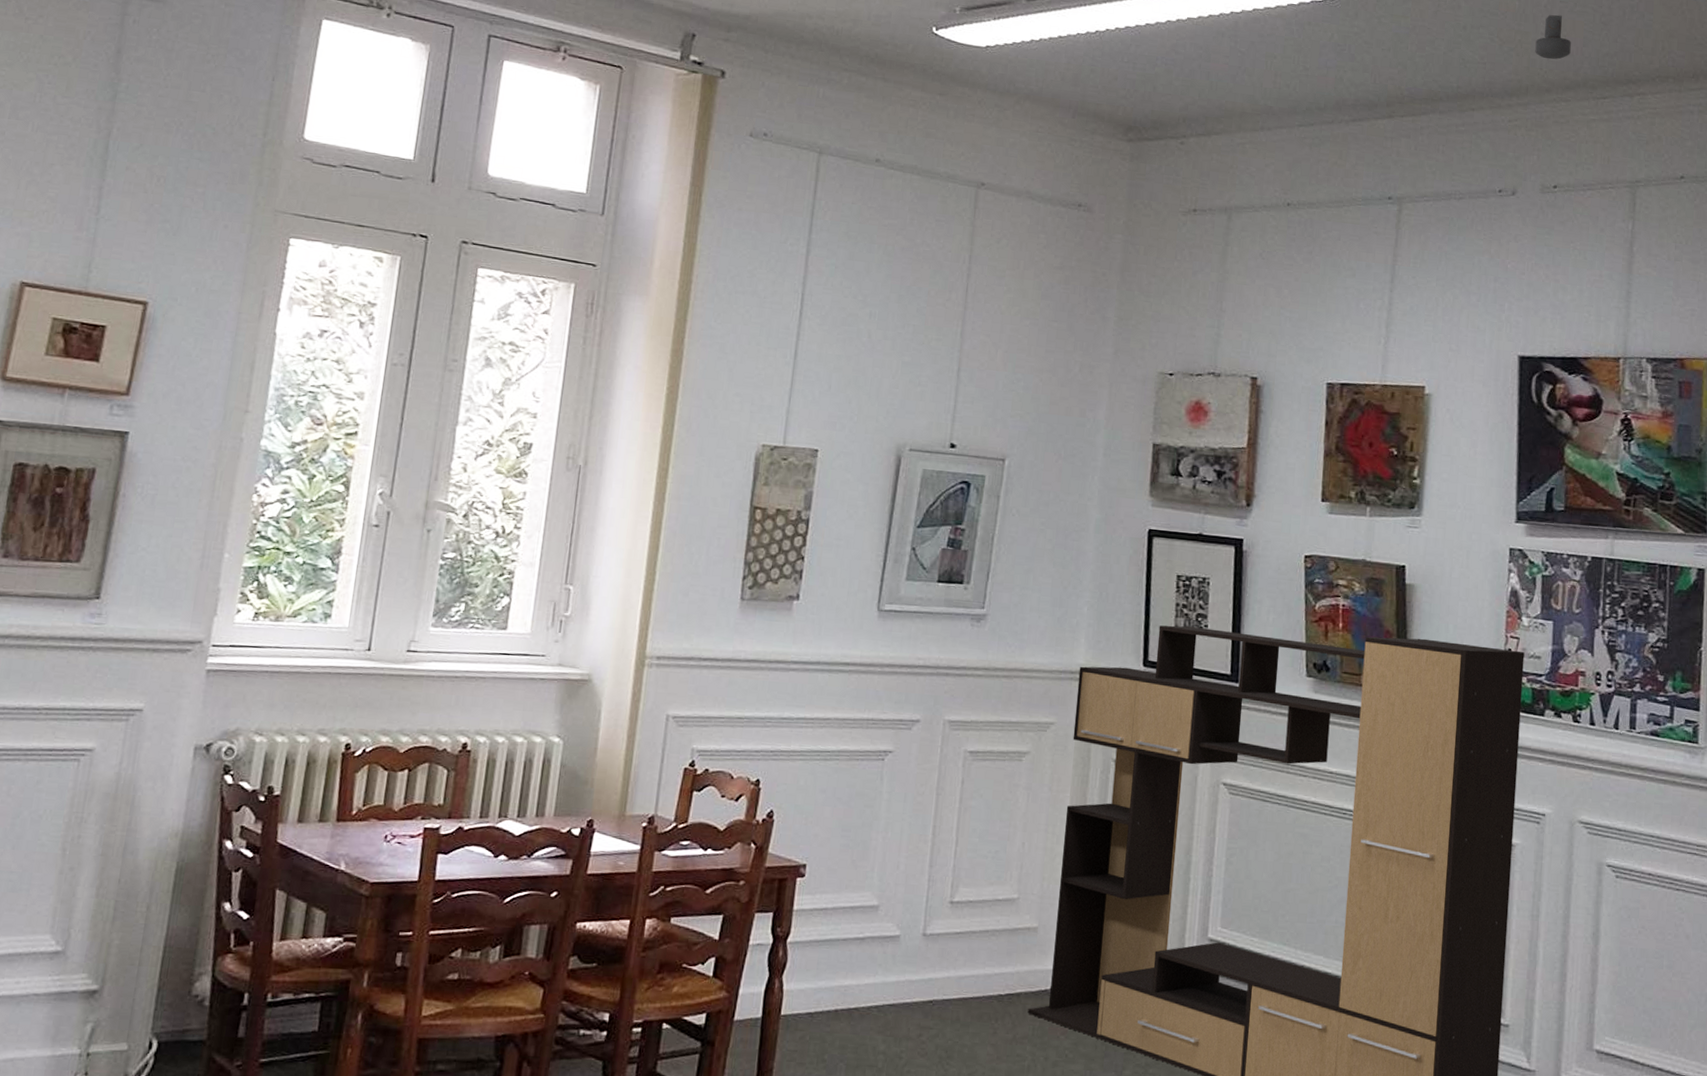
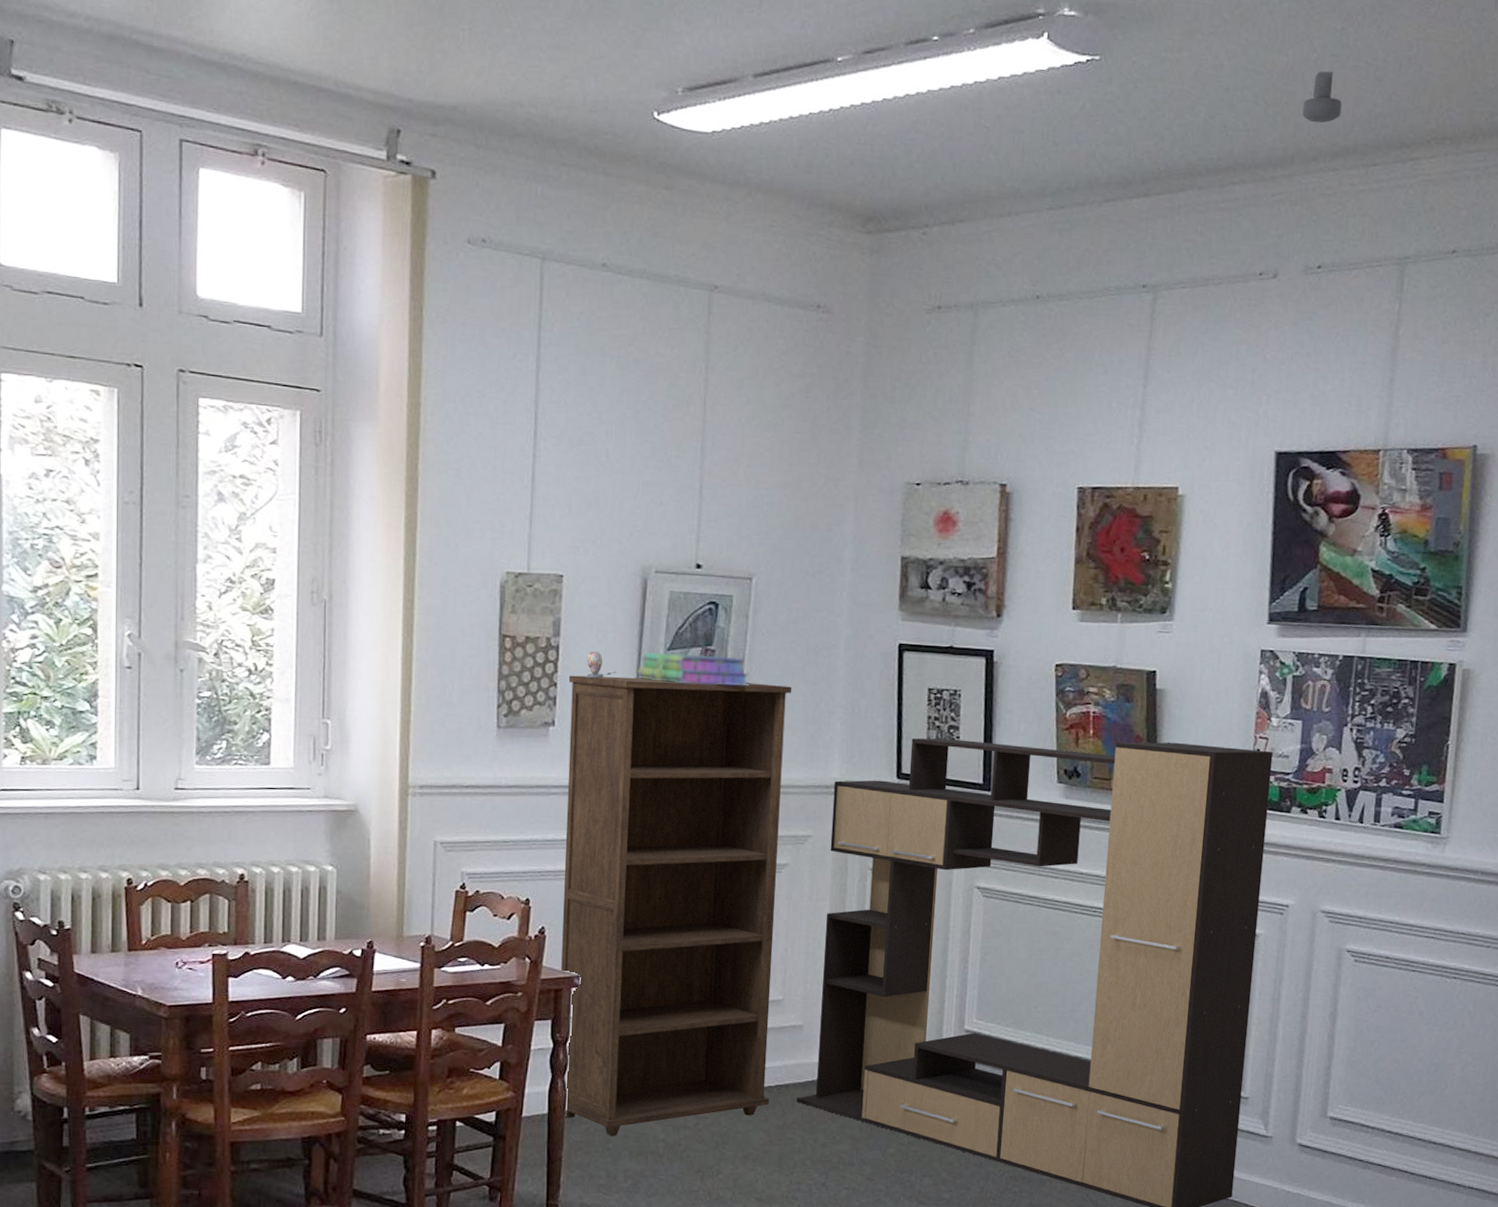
bookcase: none [779,549,1041,1046] -> present [561,675,792,1136]
decorative vase: none [835,526,866,554] -> present [586,651,617,679]
stack of books: none [885,528,998,567] -> present [637,652,749,686]

